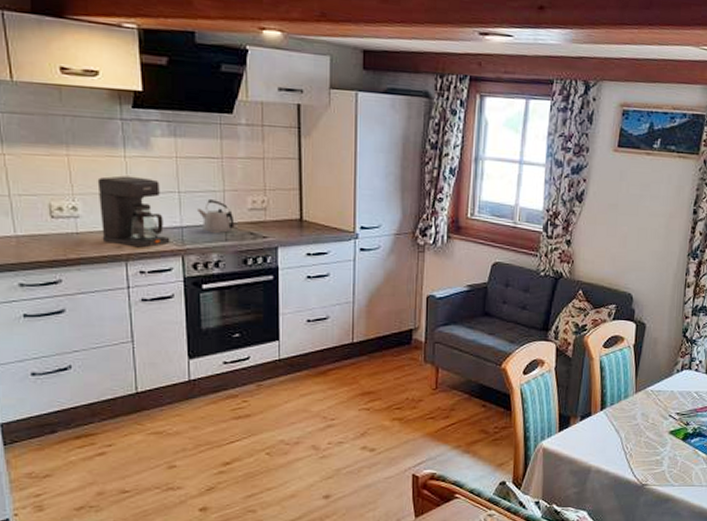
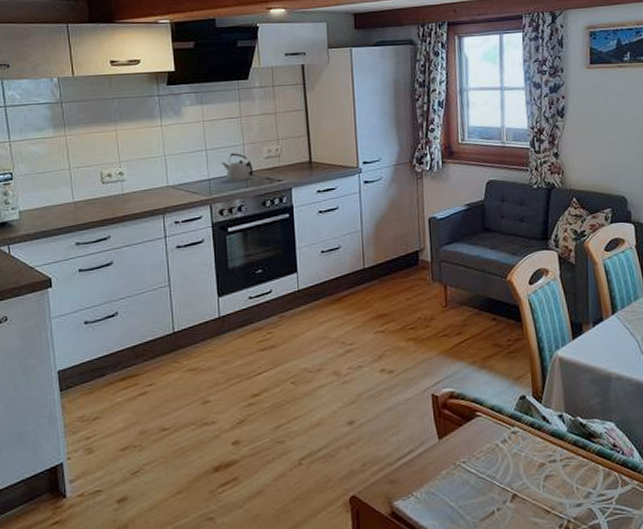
coffee maker: present [97,175,170,248] -> none [139,141,200,202]

